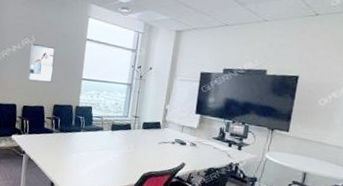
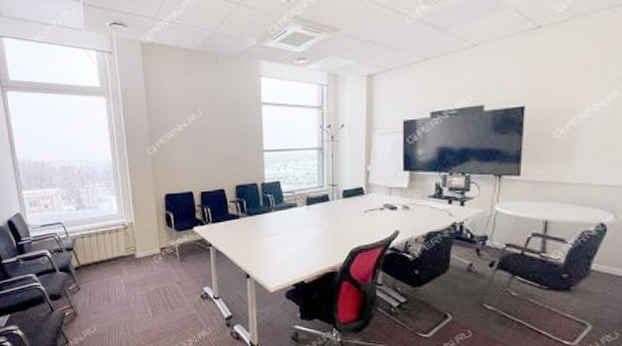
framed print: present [27,43,56,83] -> none [199,118,229,163]

